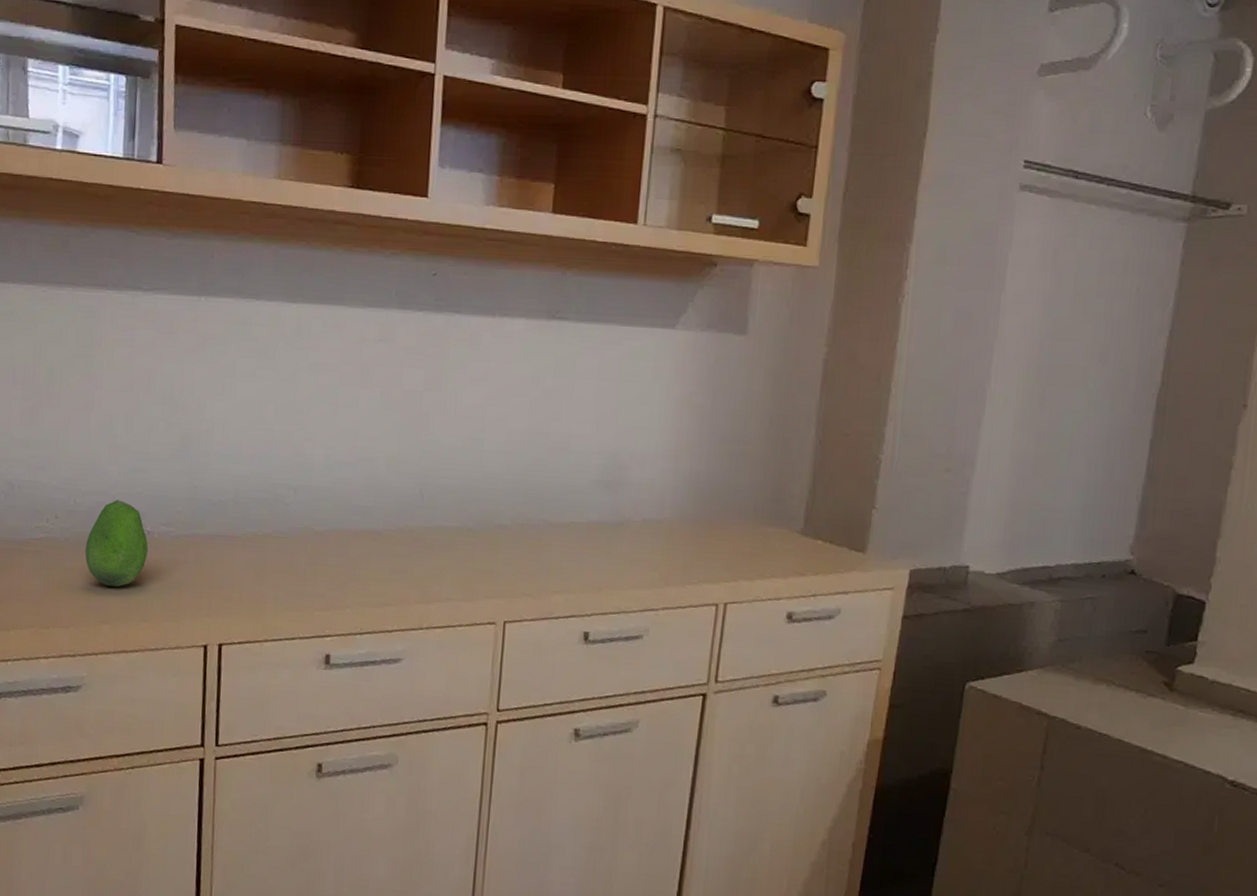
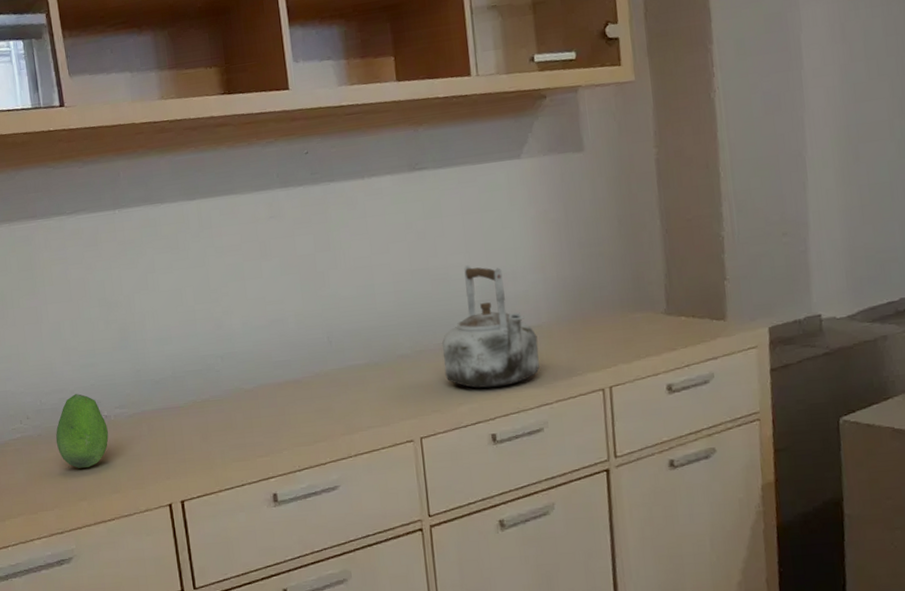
kettle: none [544,438,656,582] -> present [442,265,540,389]

